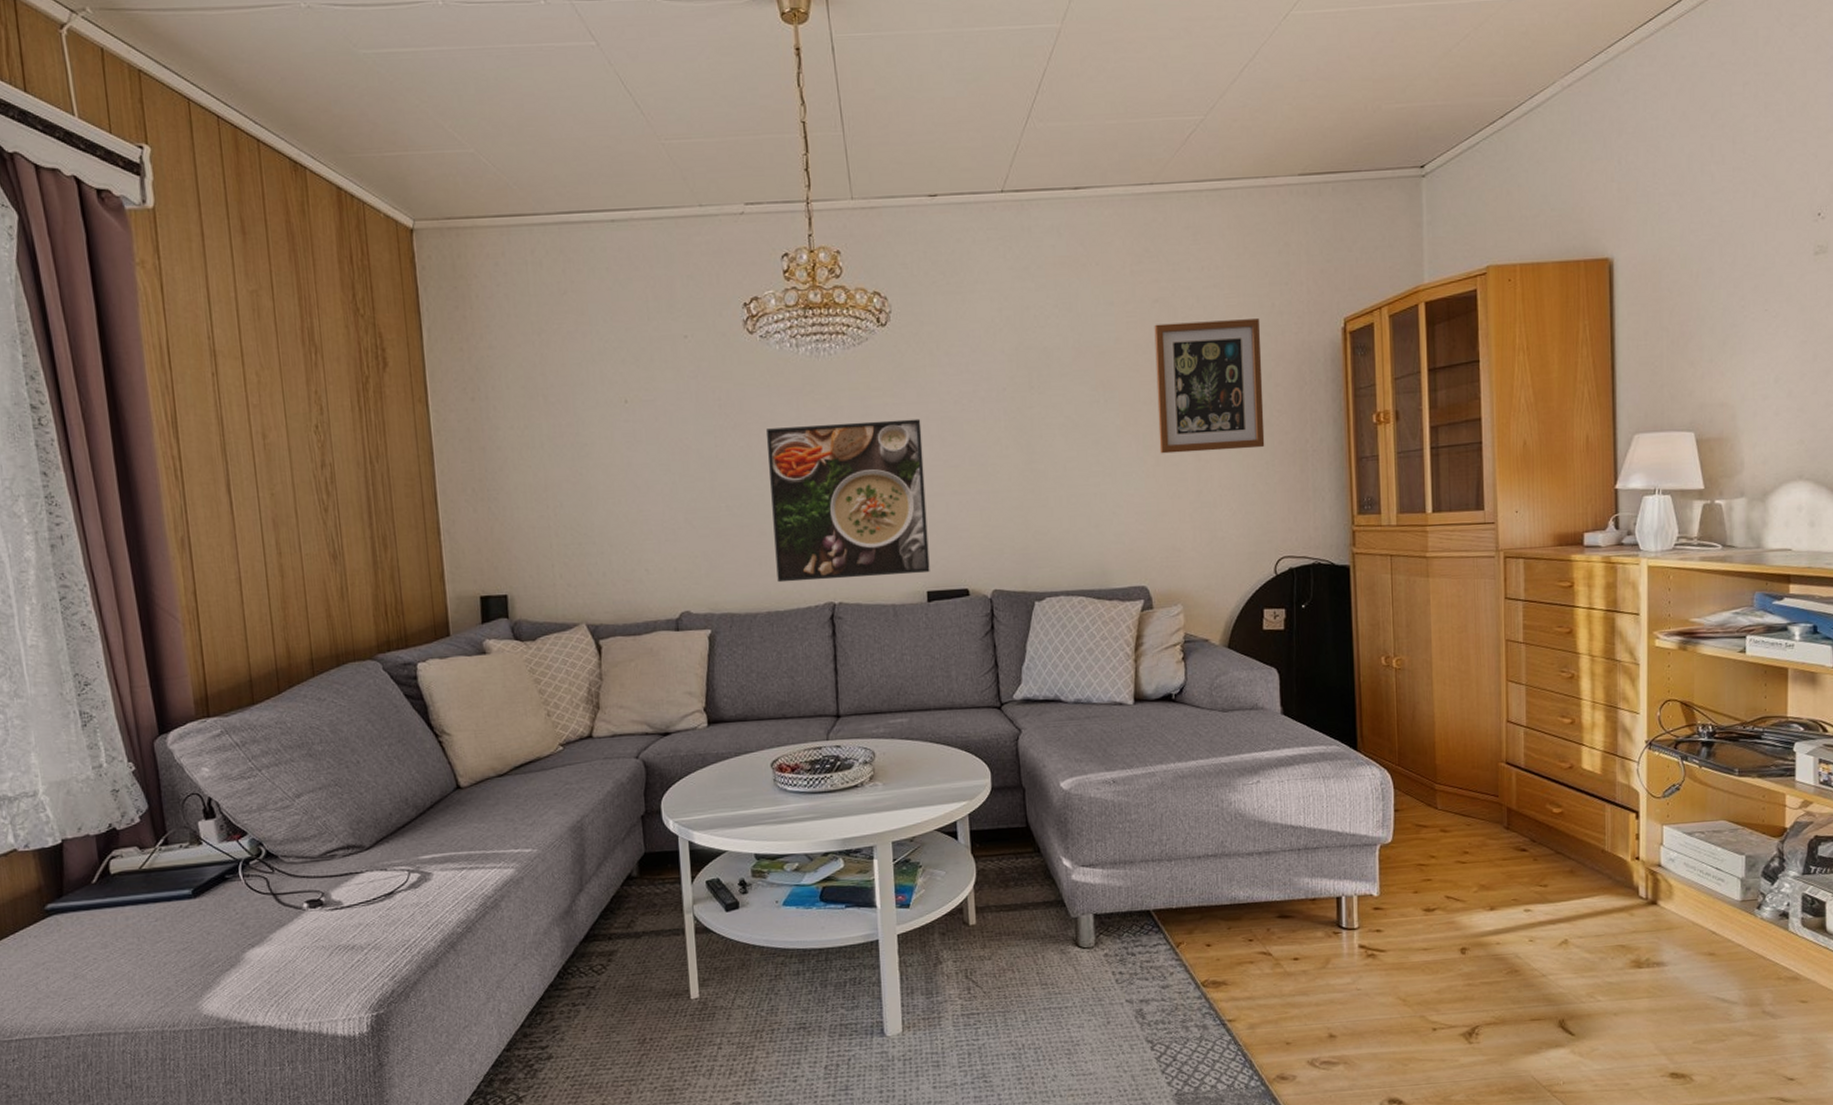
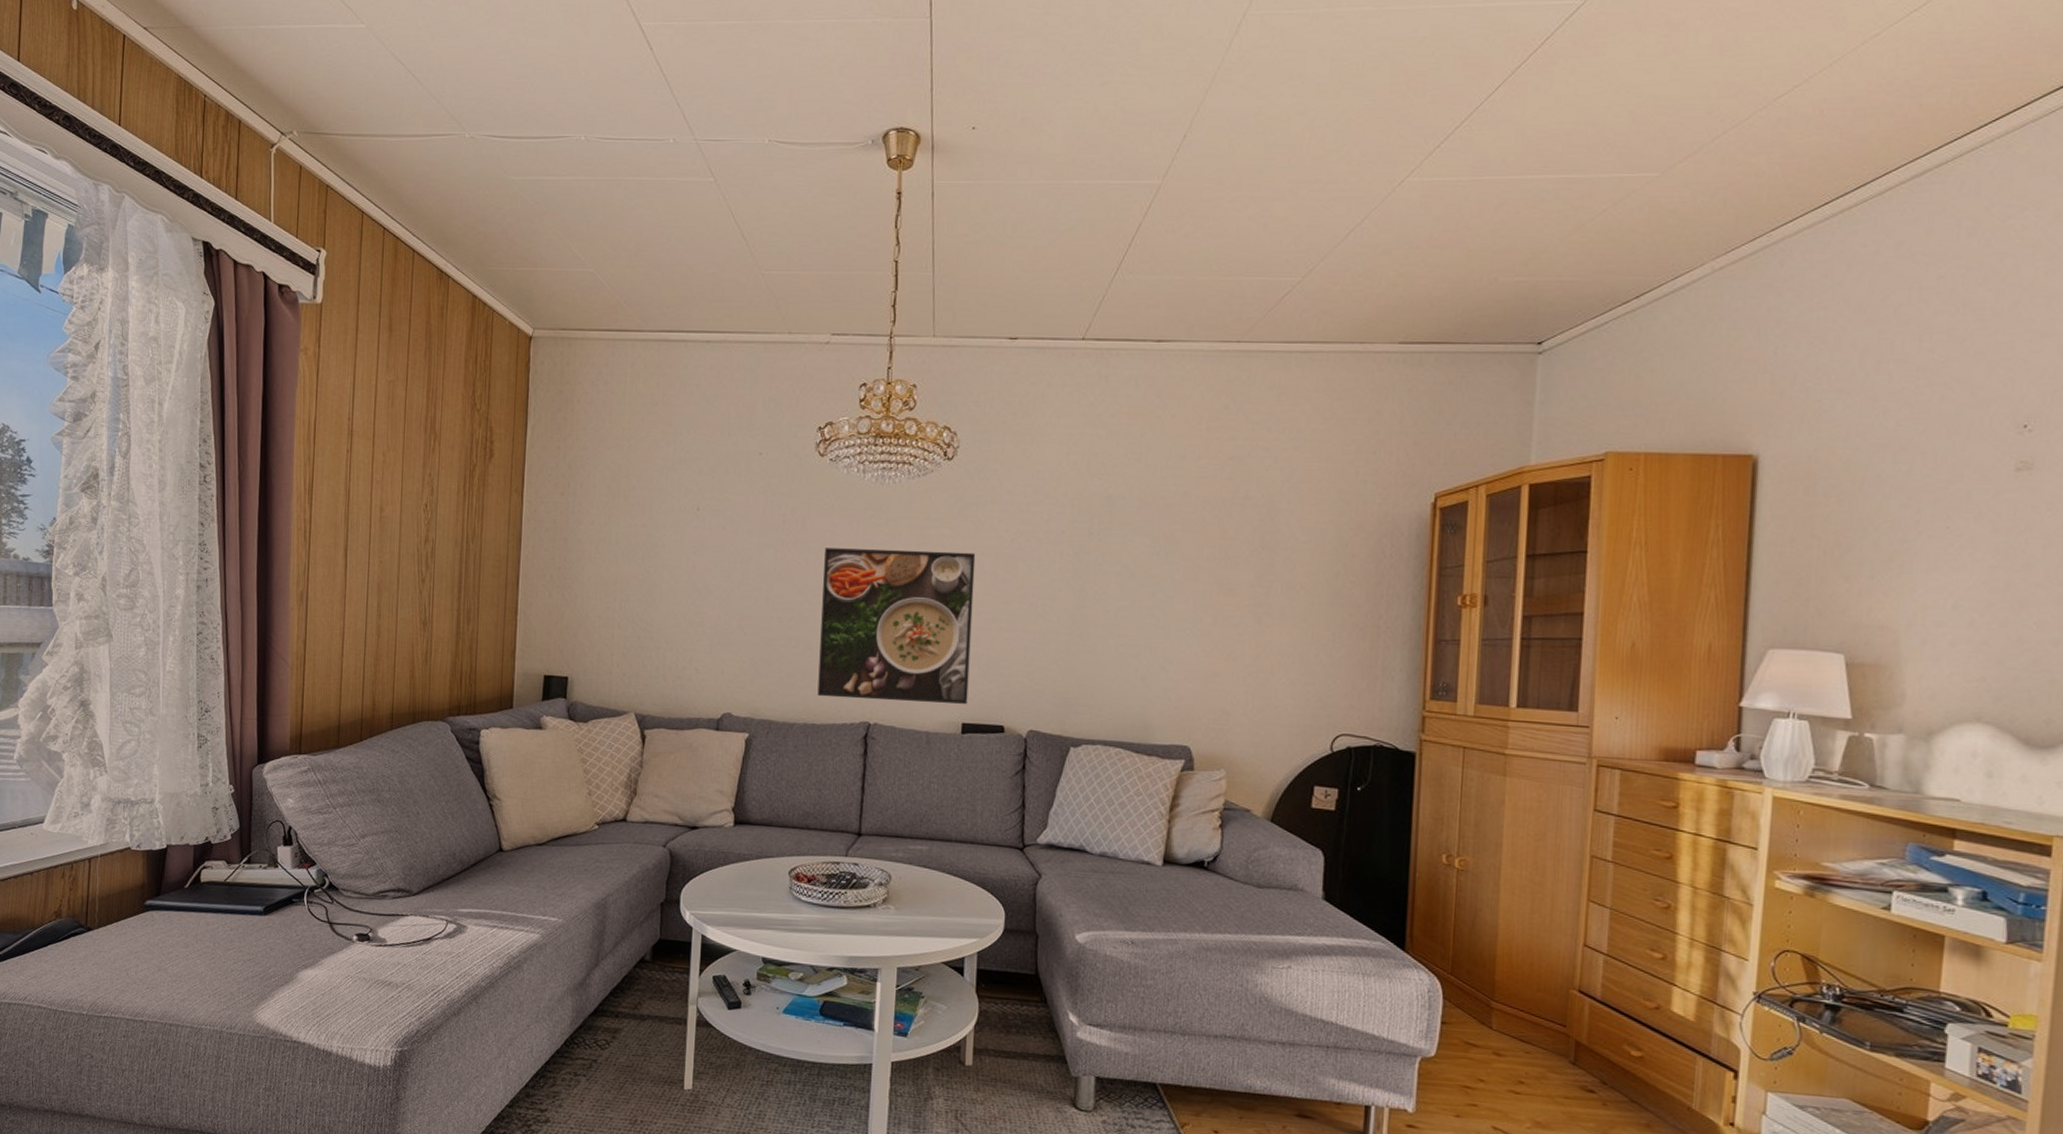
wall art: present [1154,319,1265,454] -> none [1218,482,1340,619]

